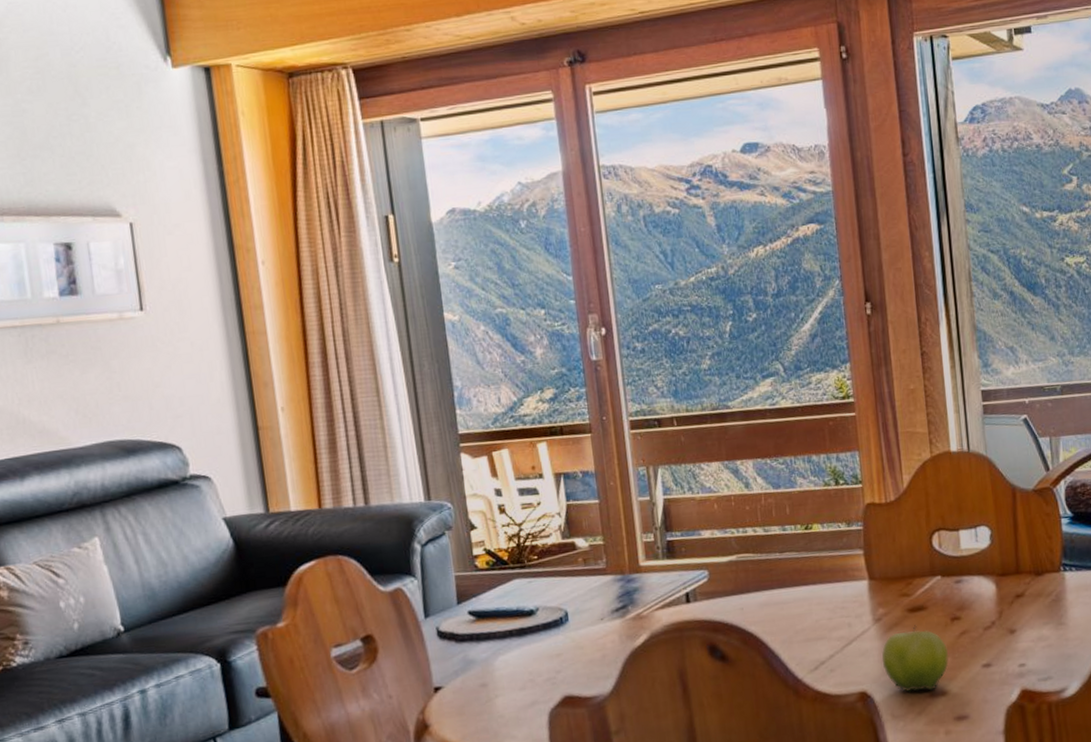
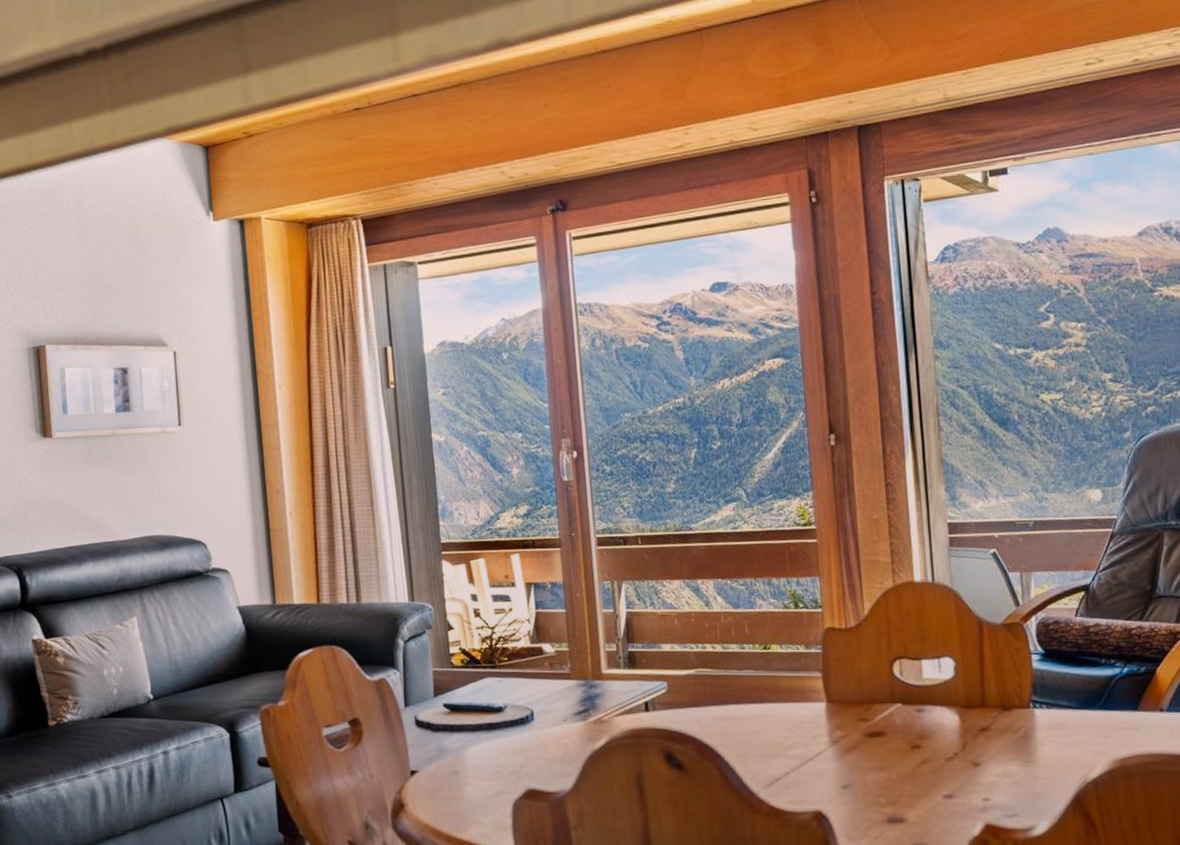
fruit: present [881,625,949,692] -> none [838,750,908,817]

